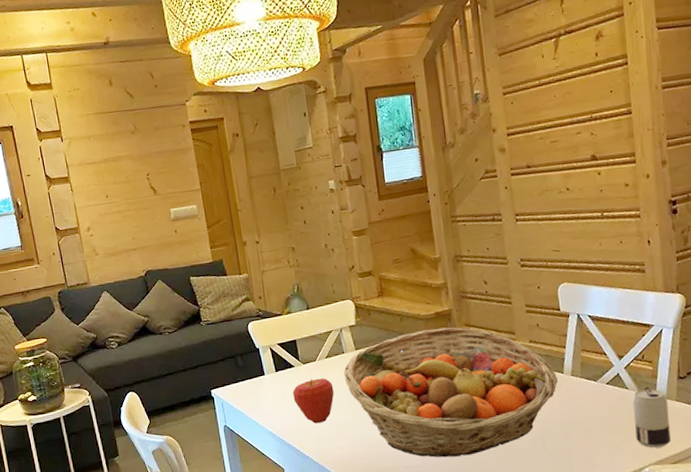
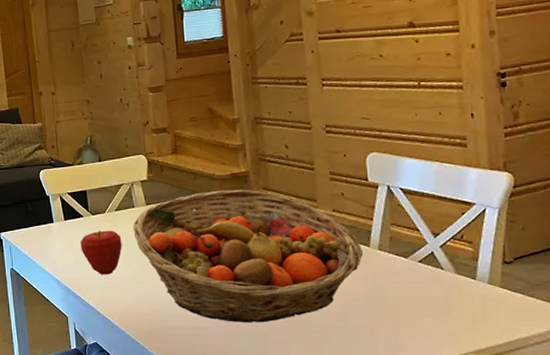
beverage can: present [633,387,671,448] -> none [449,269,493,336]

